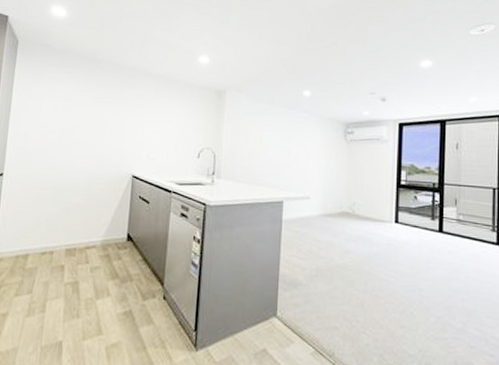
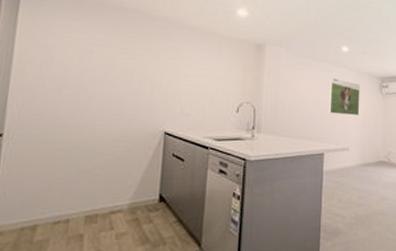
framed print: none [288,123,323,163] -> present [328,77,360,115]

